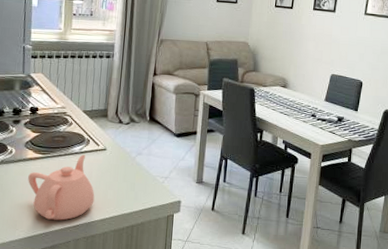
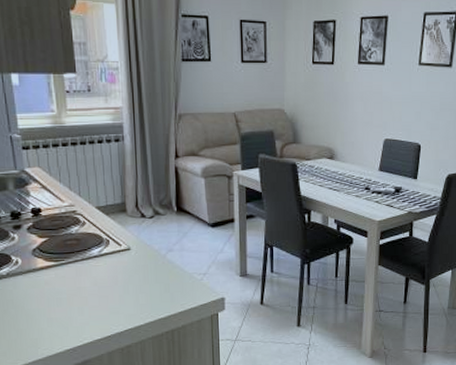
teapot: present [28,154,95,221] -> none [42,257,125,334]

